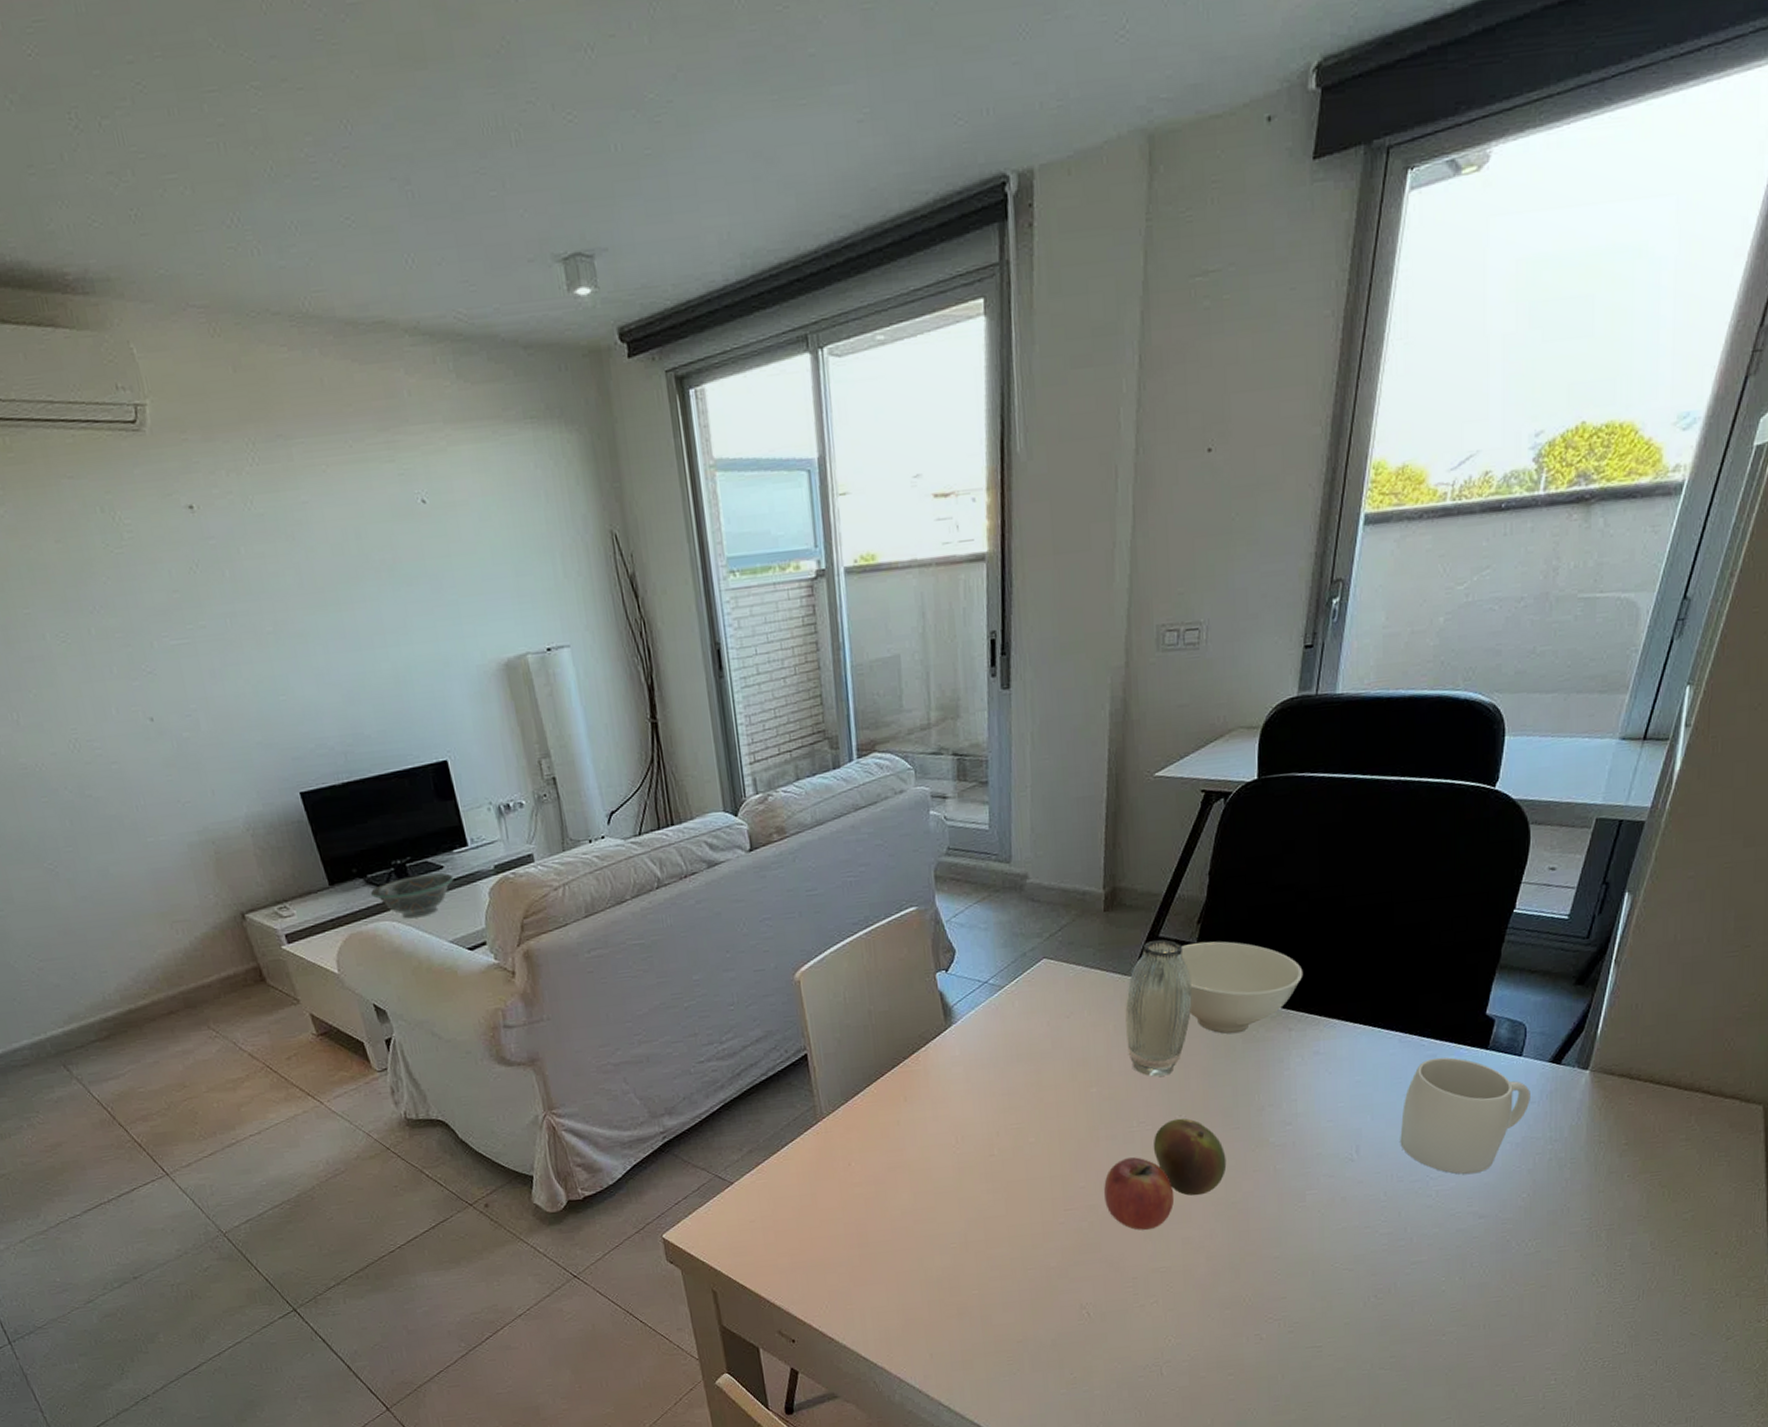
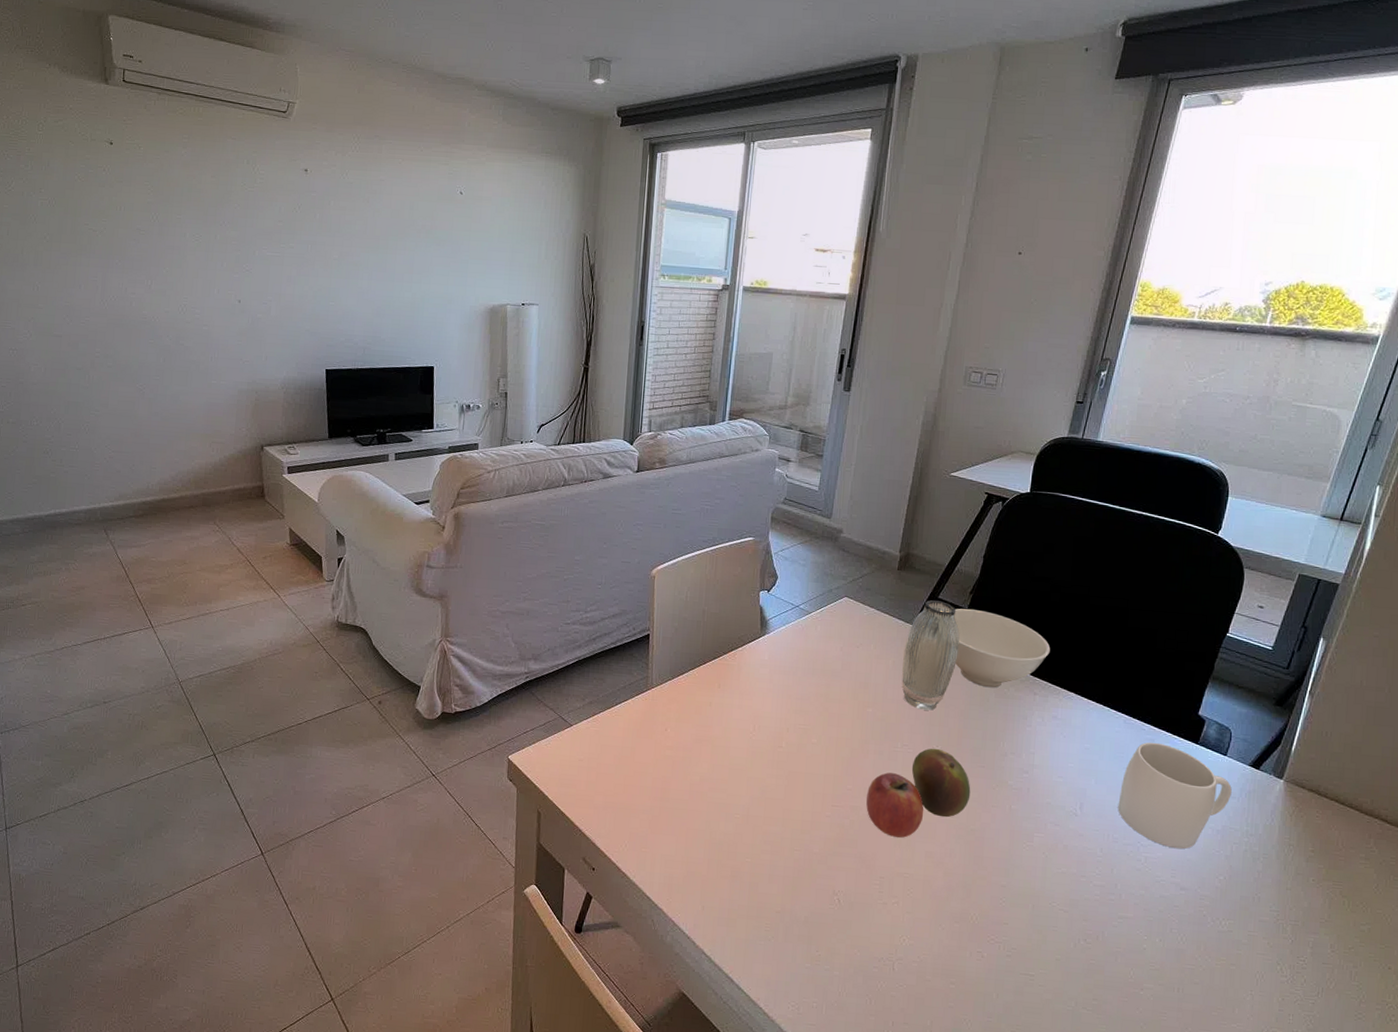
decorative bowl: present [371,872,454,919] -> none [356,442,418,474]

